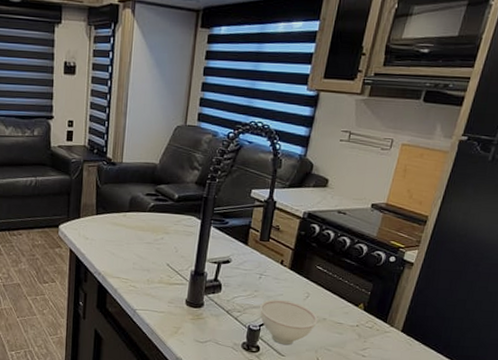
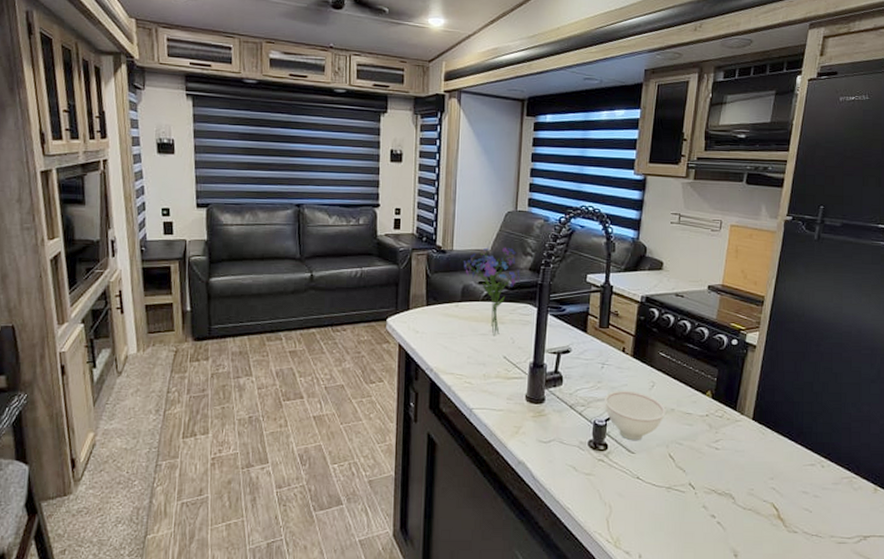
flowers: none [132,160,186,246] -> present [463,247,520,337]

